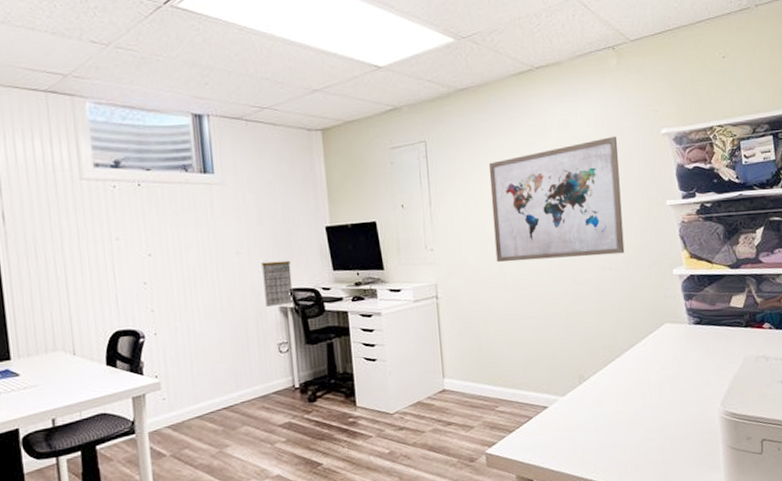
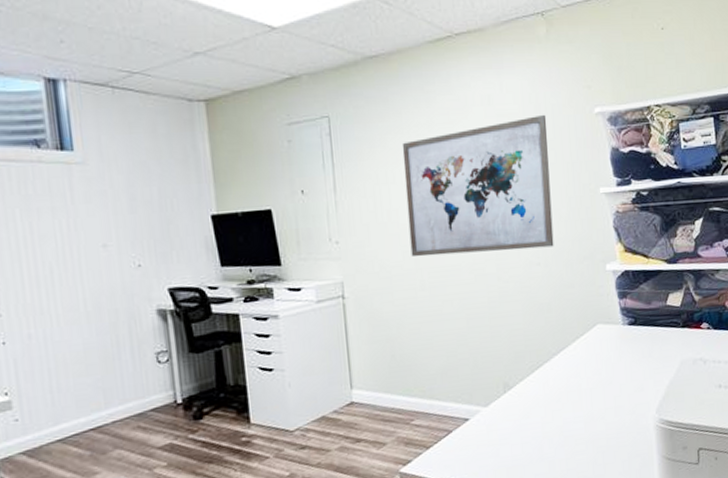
calendar: present [262,260,294,307] -> none [134,254,175,309]

